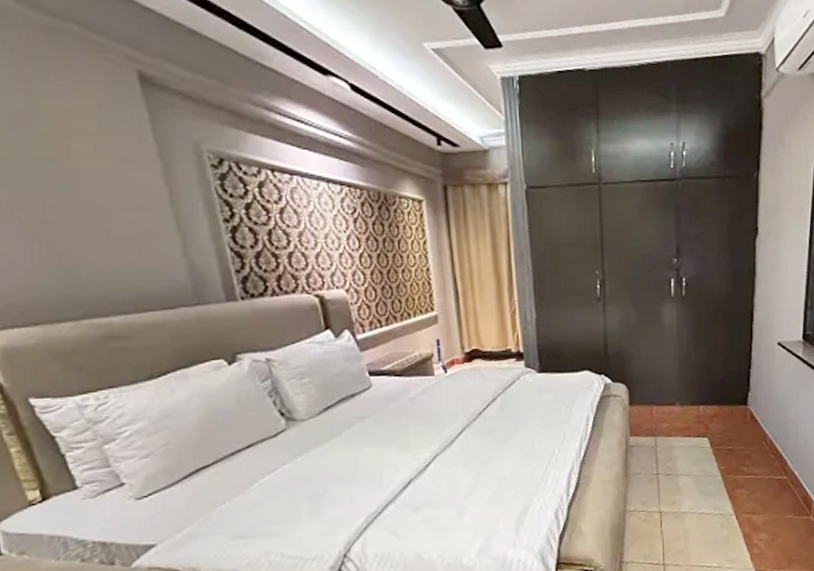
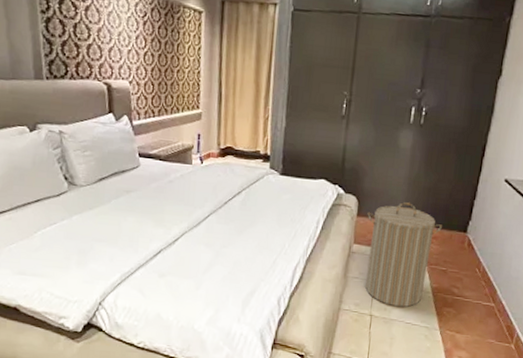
laundry hamper: none [640,382,721,498] -> present [365,202,442,308]

